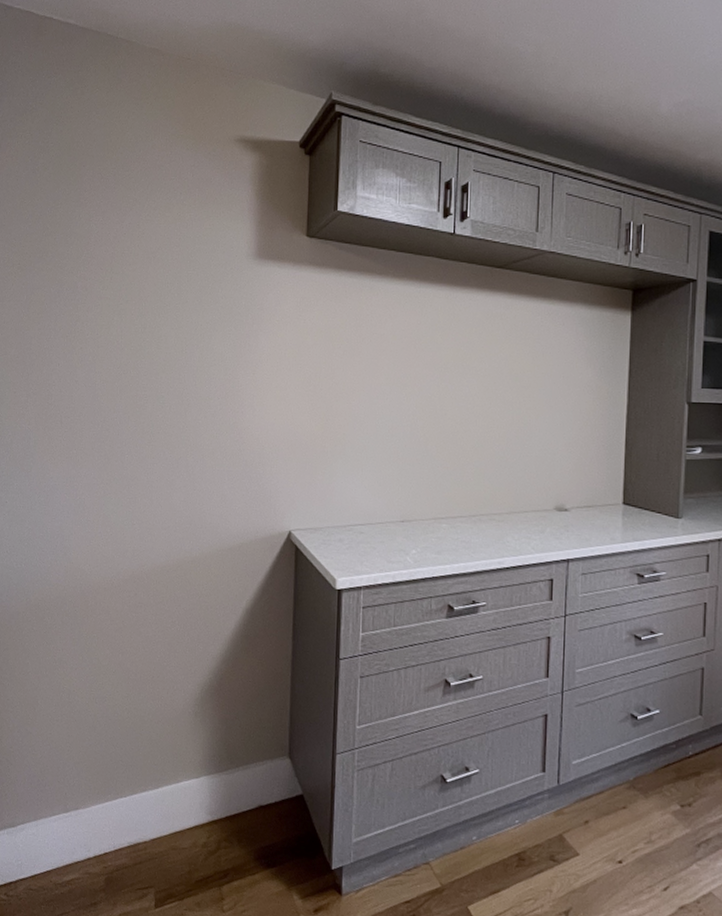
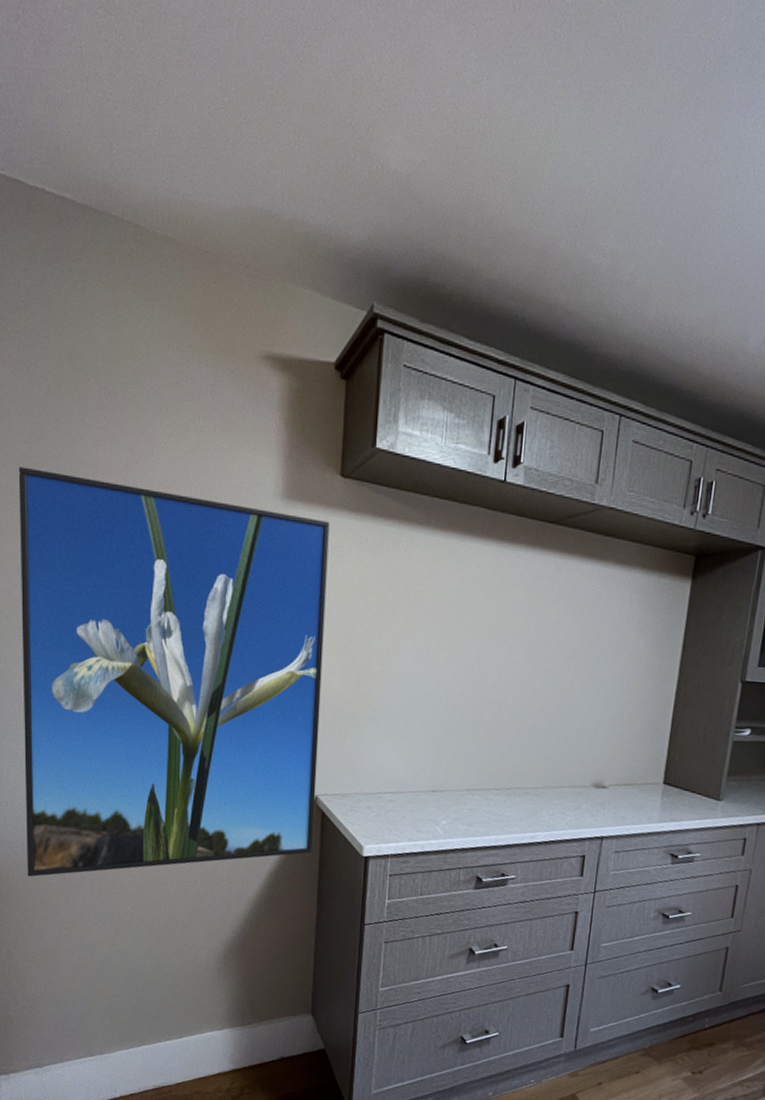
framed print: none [10,242,298,625] -> present [18,467,330,877]

